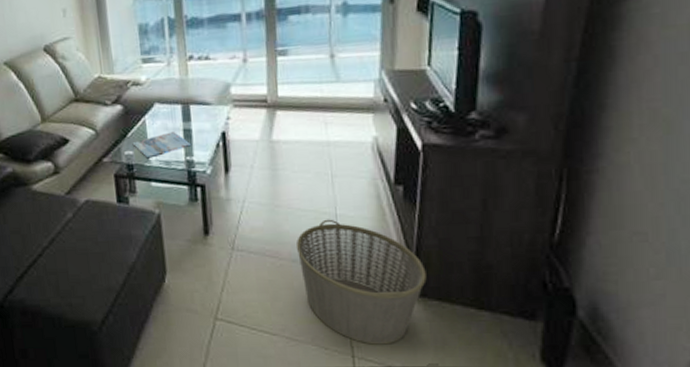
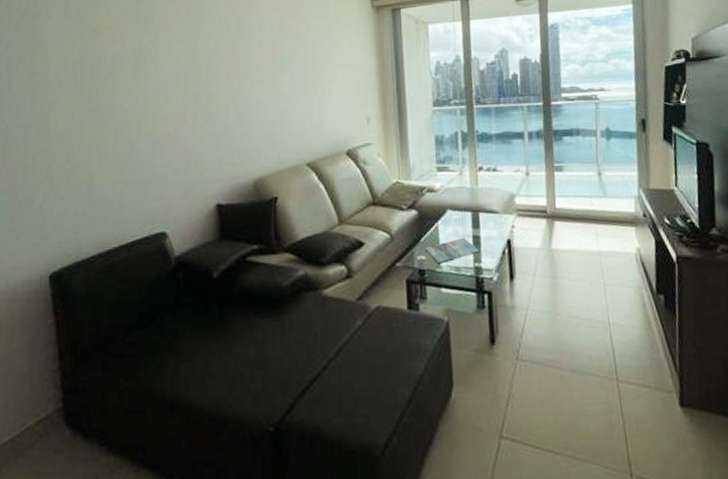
basket: present [296,219,427,345] -> none [575,327,690,461]

